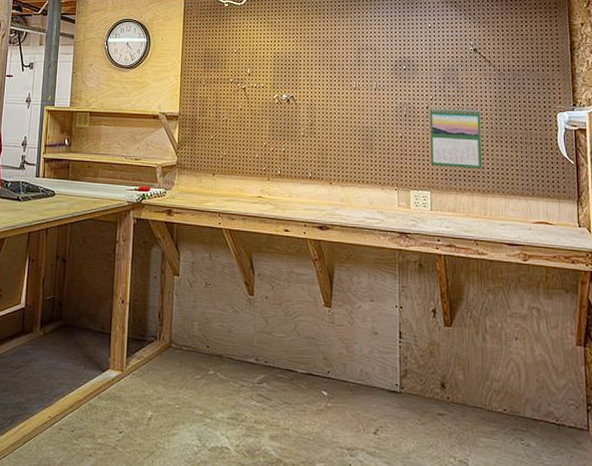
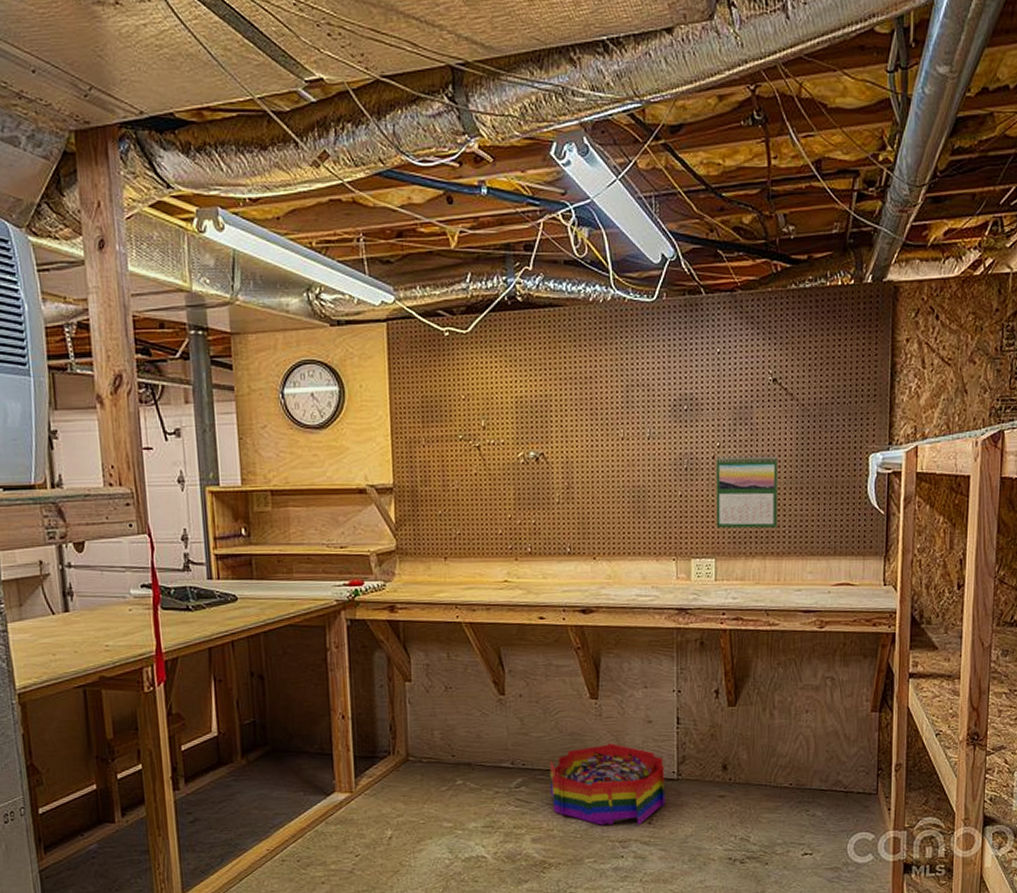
storage bin: none [288,349,389,435] -> present [549,742,665,826]

